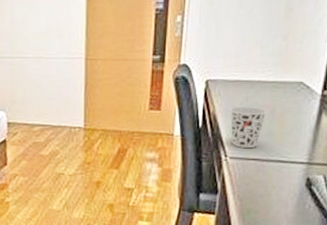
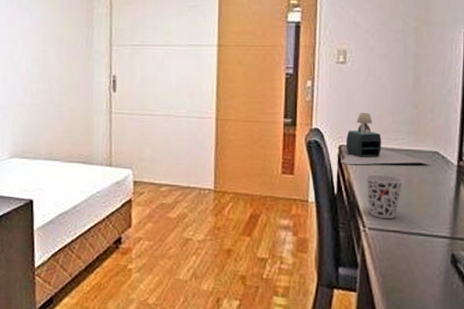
desk lamp: none [207,46,293,99] -> present [341,113,429,165]

